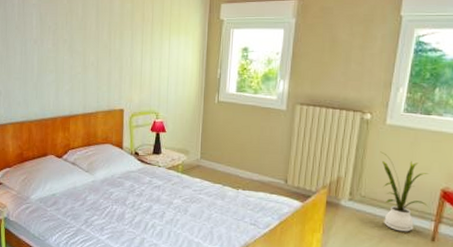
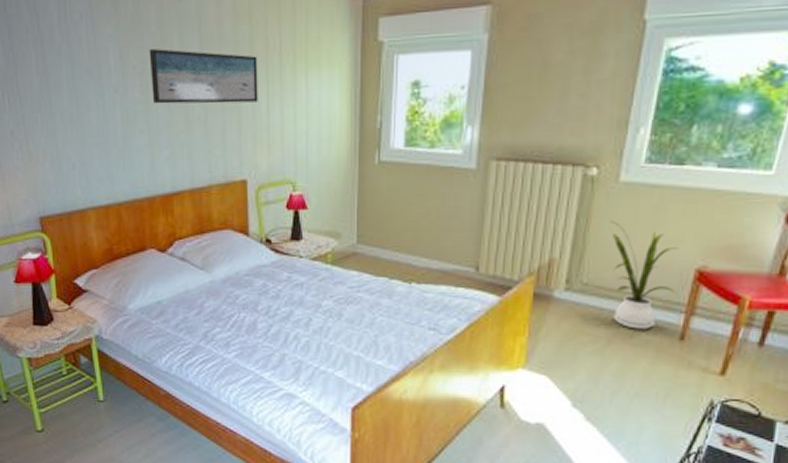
wall art: none [60,16,136,56] -> present [149,49,258,104]

